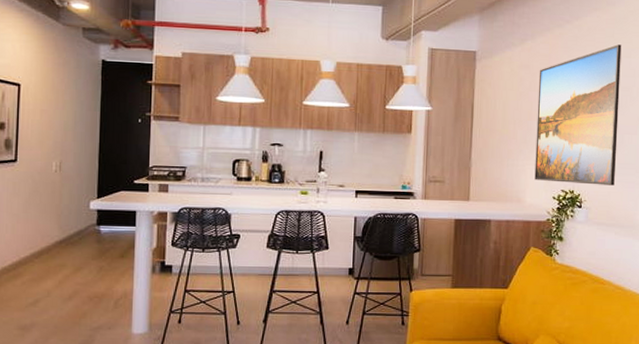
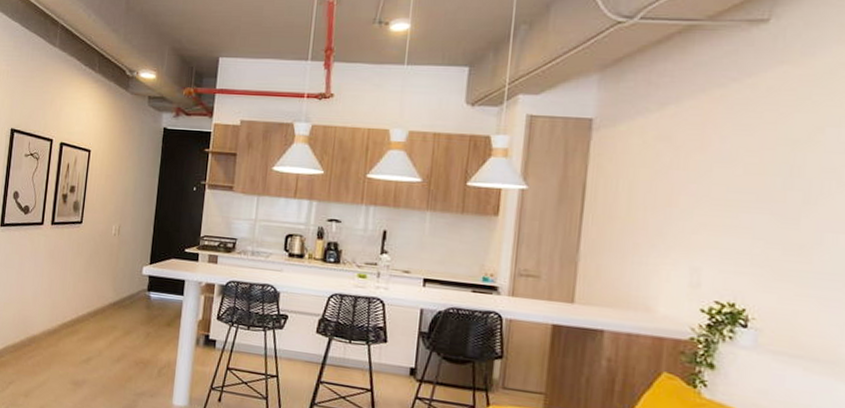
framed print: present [534,44,622,186] -> none [672,109,825,302]

